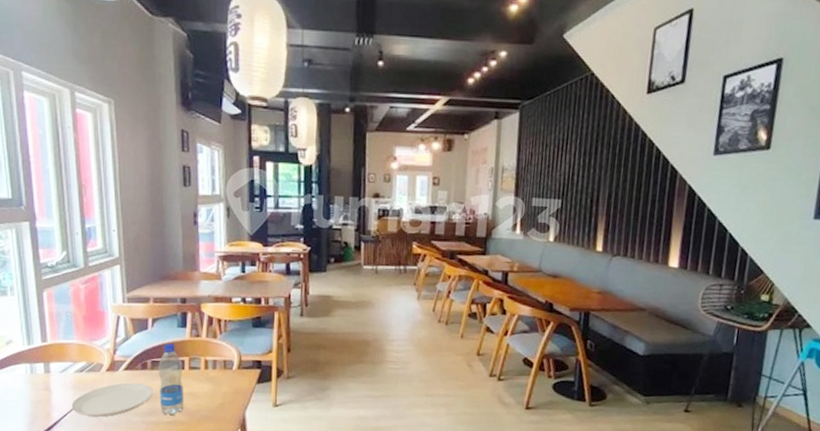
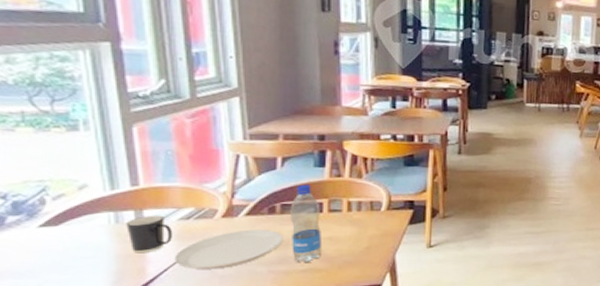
mug: none [38,367,71,400] -> present [126,215,174,254]

